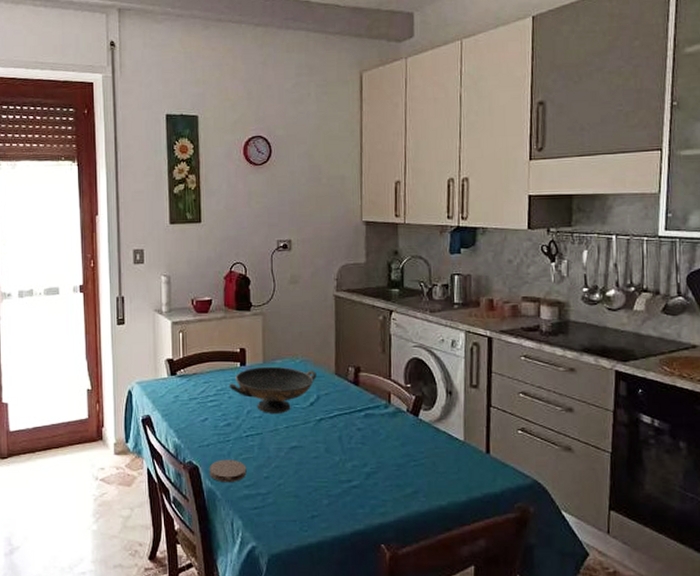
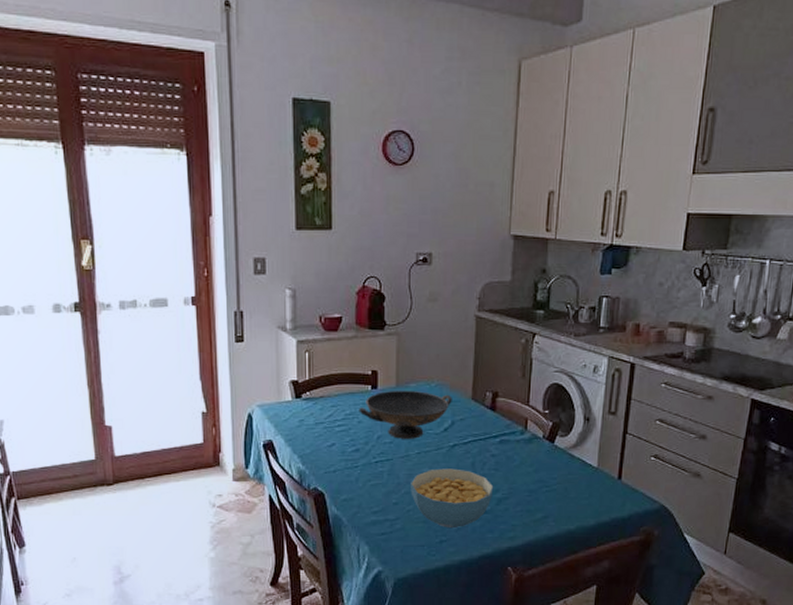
coaster: present [209,459,247,483] -> none [335,485,375,509]
cereal bowl: none [280,442,362,504] -> present [411,468,494,529]

